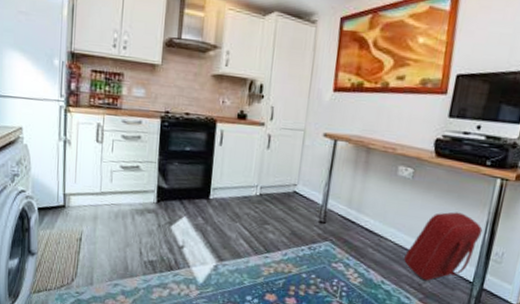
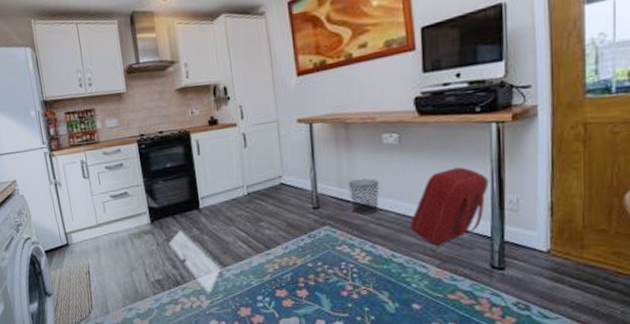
waste bin: none [355,203,386,240] -> present [347,178,380,215]

